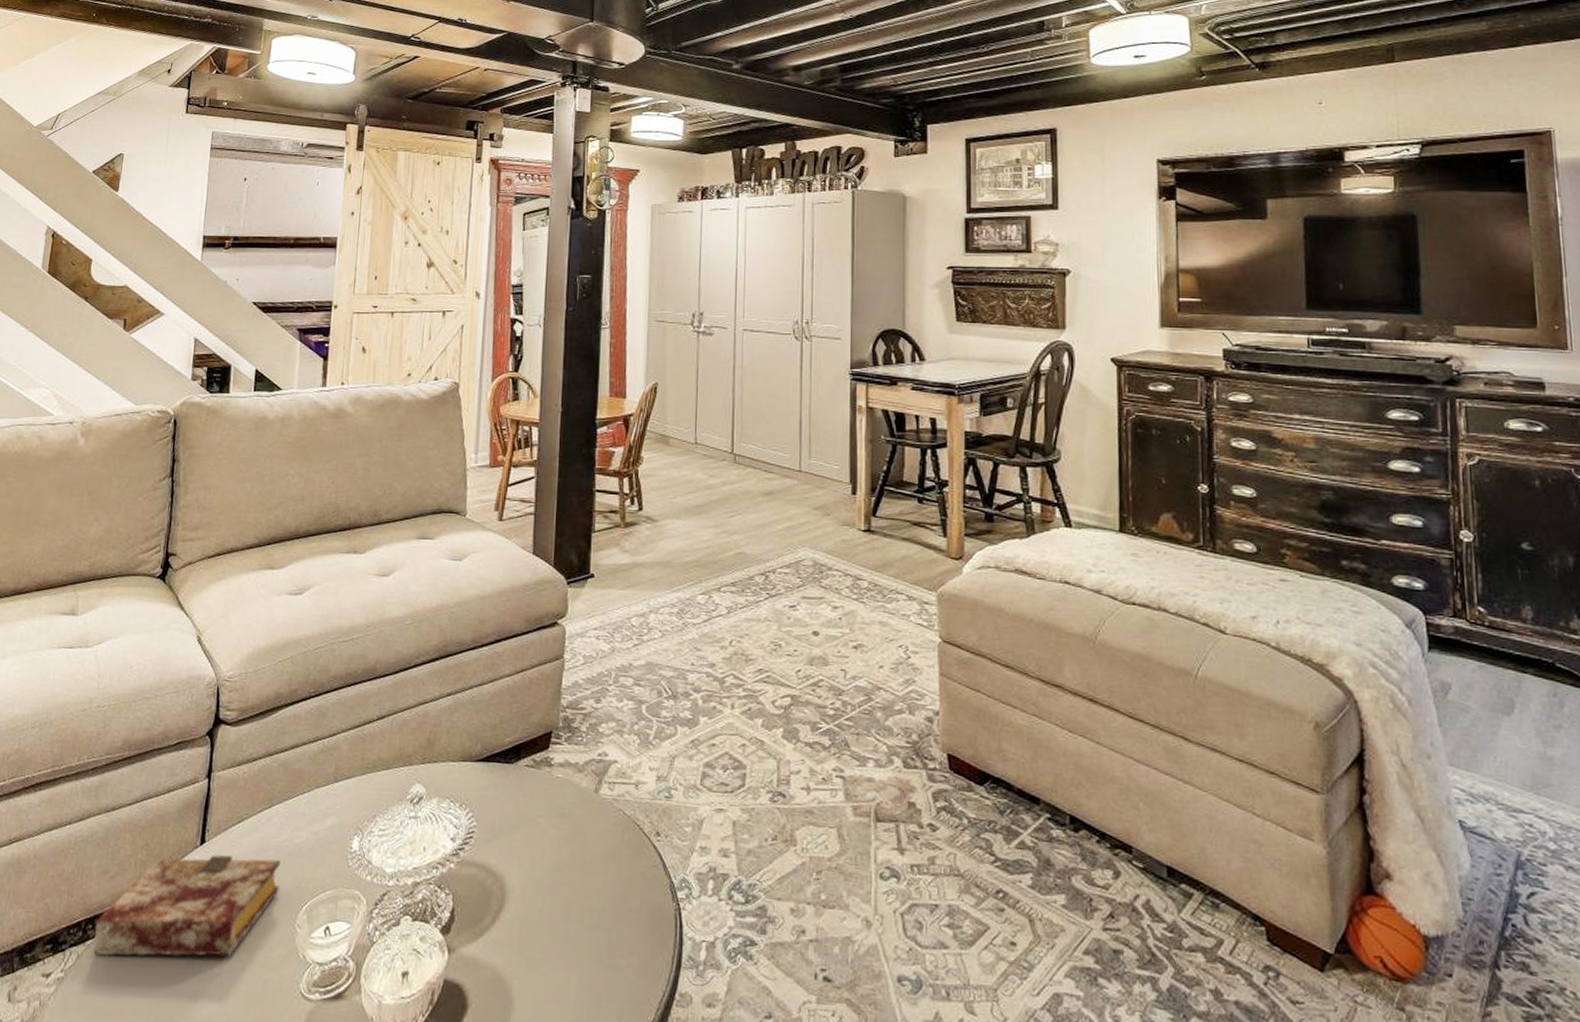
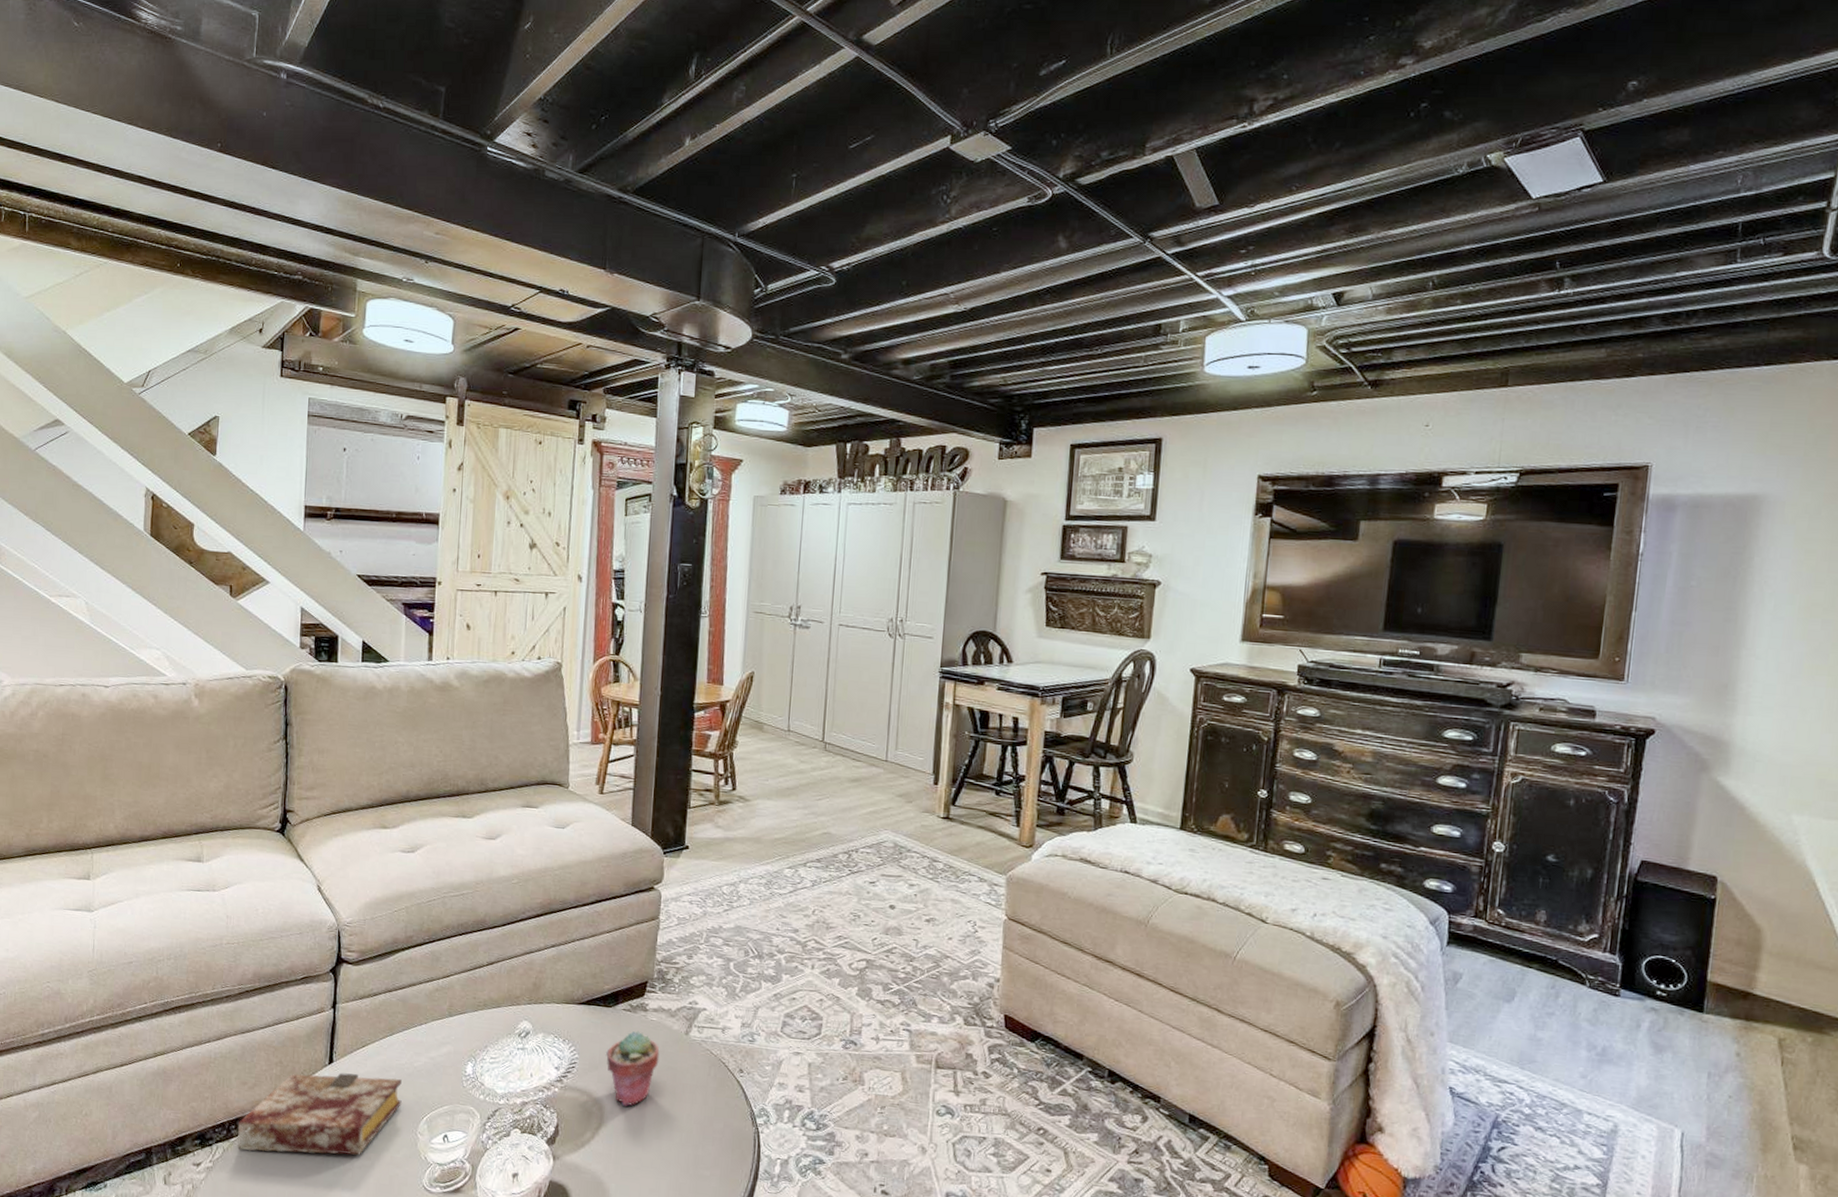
potted succulent: none [507,790,567,883] -> present [606,1030,660,1106]

